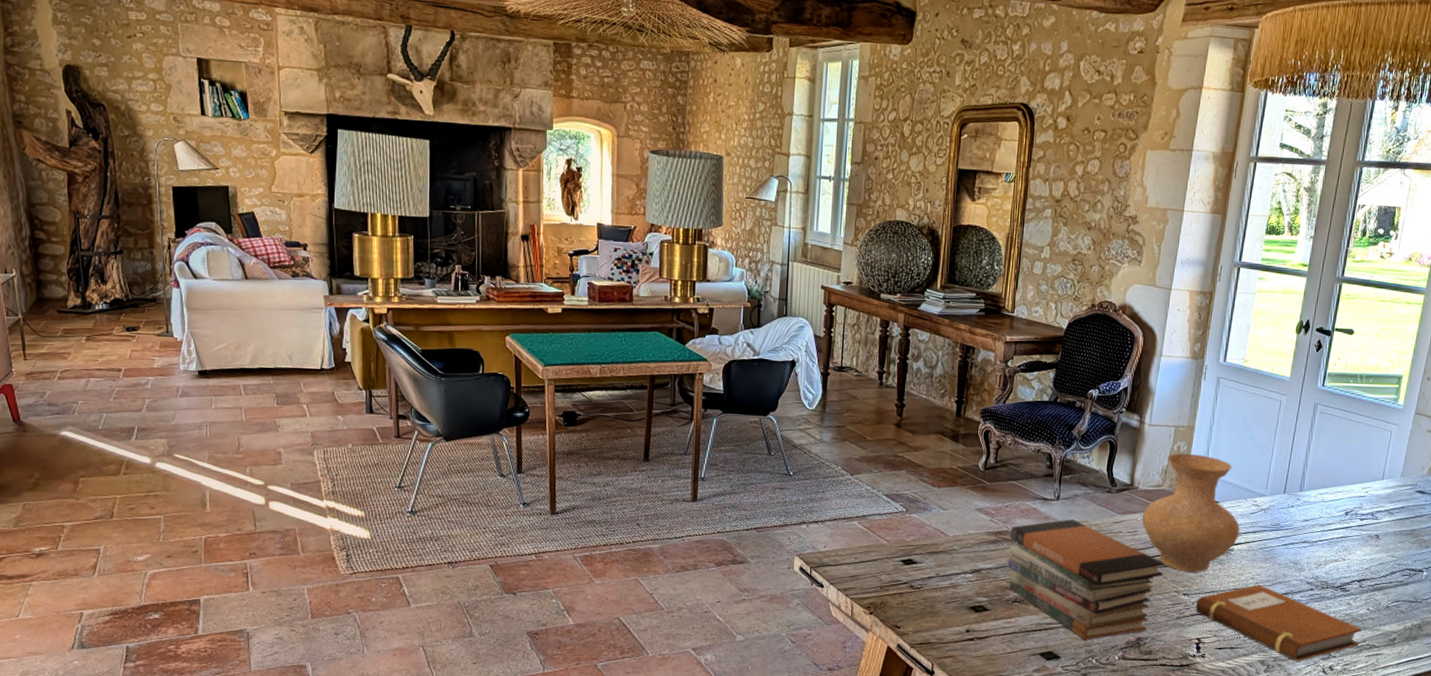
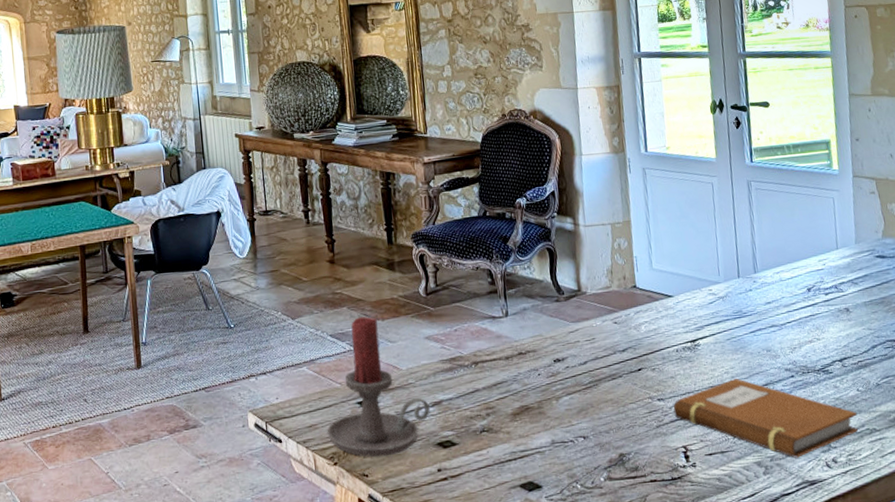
candle holder: none [868,482,969,613] -> present [327,316,430,458]
book stack: present [1006,519,1165,640] -> none [464,334,633,464]
vase: present [1141,454,1240,573] -> none [596,249,702,375]

